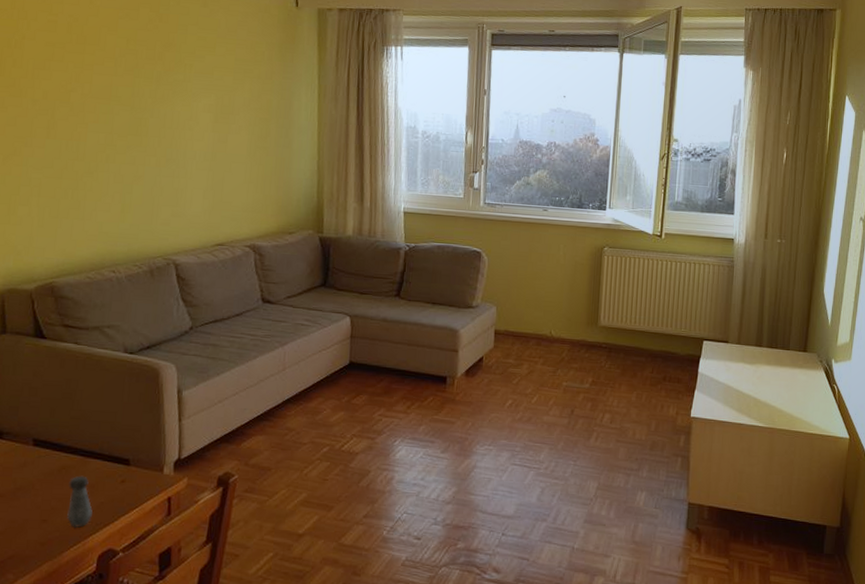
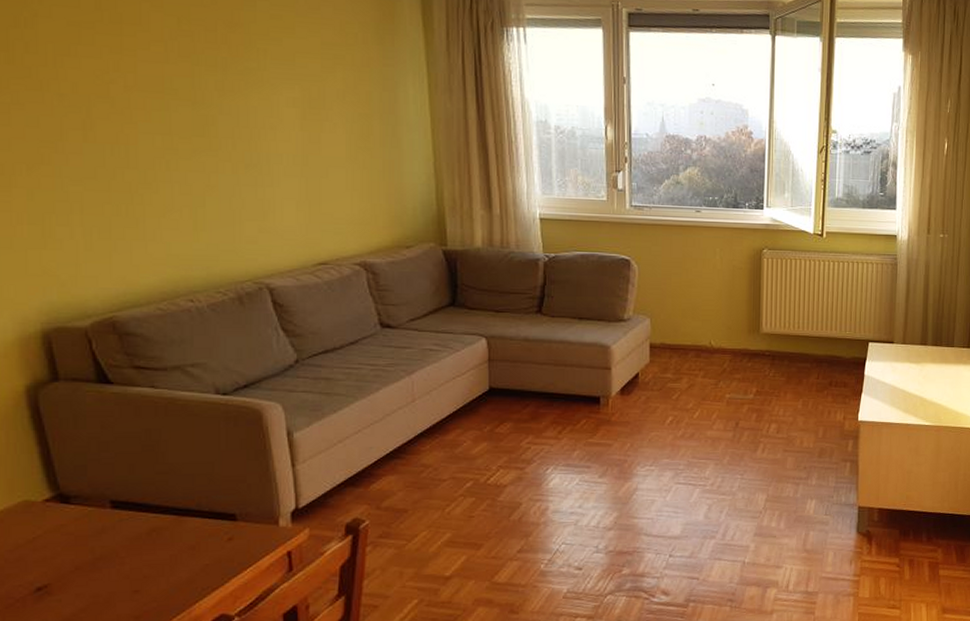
salt shaker: present [67,475,93,528] -> none [163,537,196,595]

